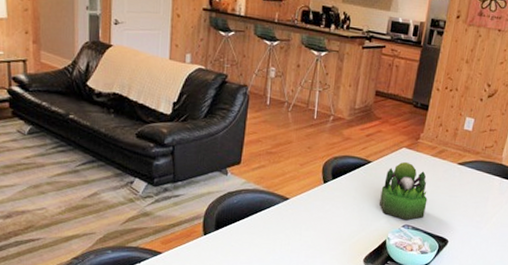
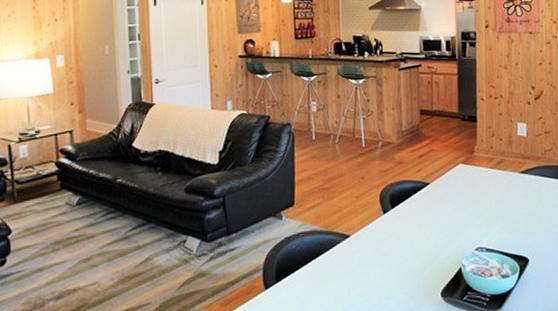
plant: present [379,161,428,221] -> none [445,178,497,243]

